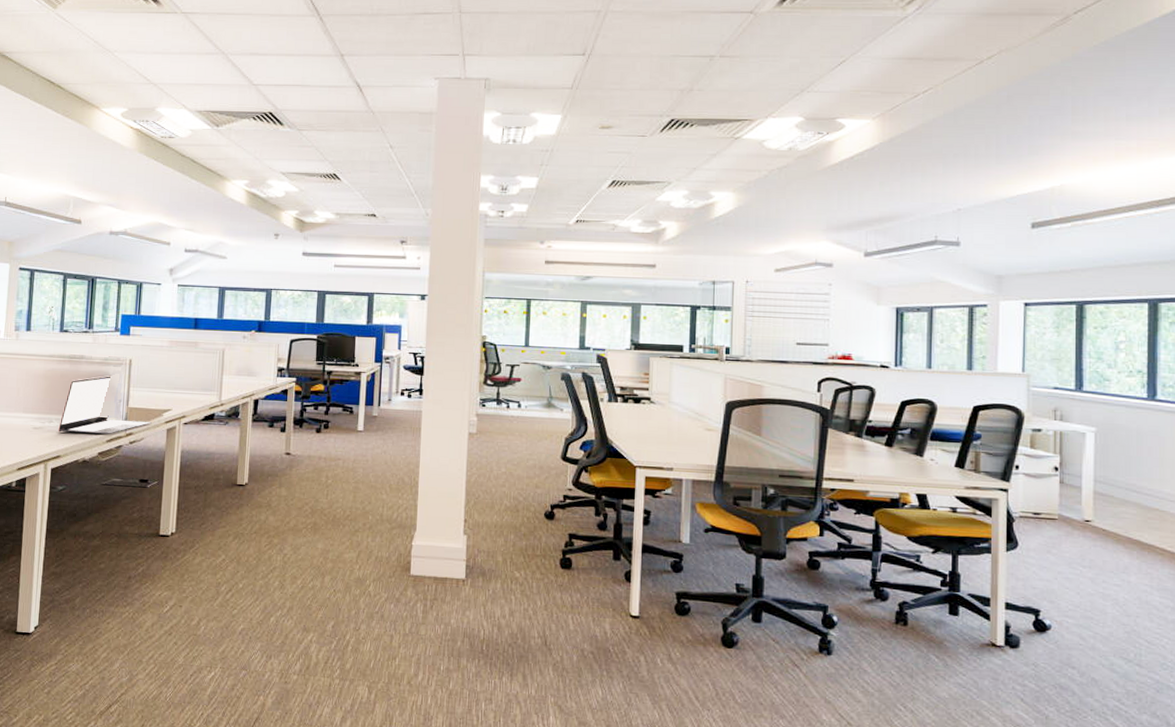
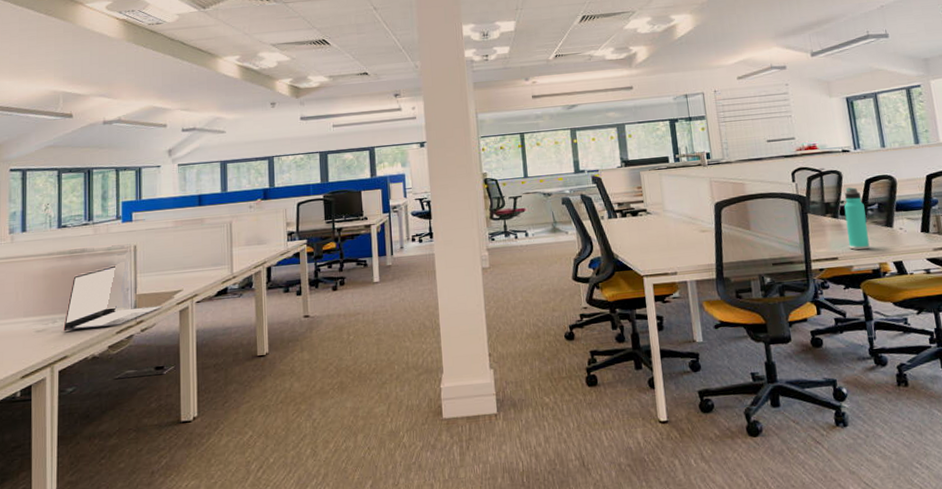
thermos bottle: none [868,407,894,476] -> present [844,187,870,250]

